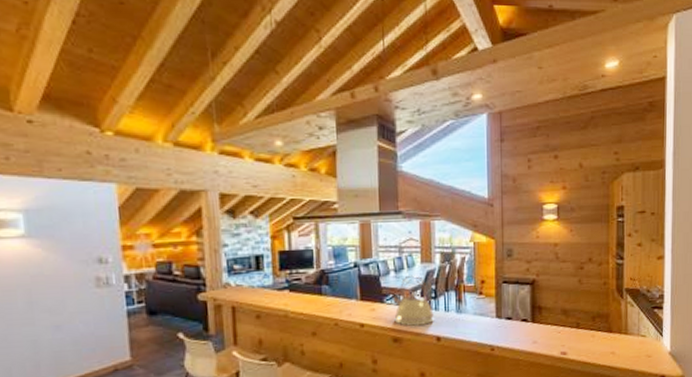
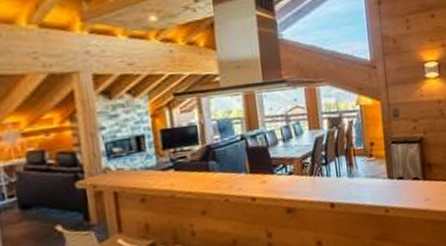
kettle: present [392,275,435,327] -> none [282,142,328,196]

